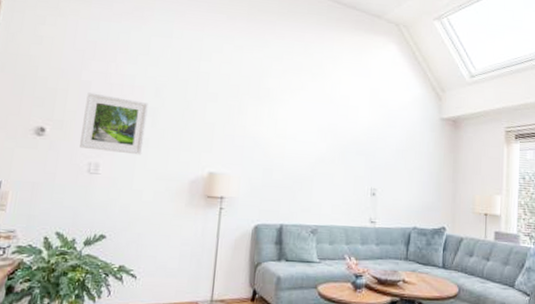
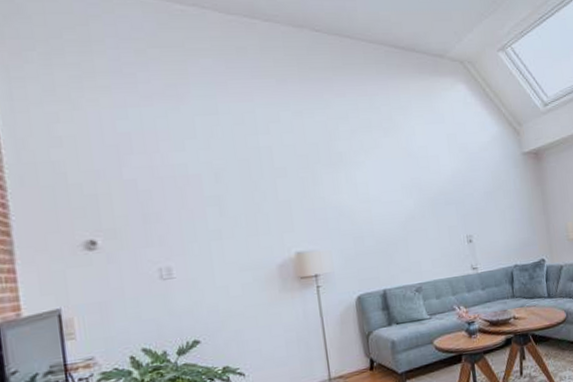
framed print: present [80,92,149,155] -> none [135,190,217,254]

